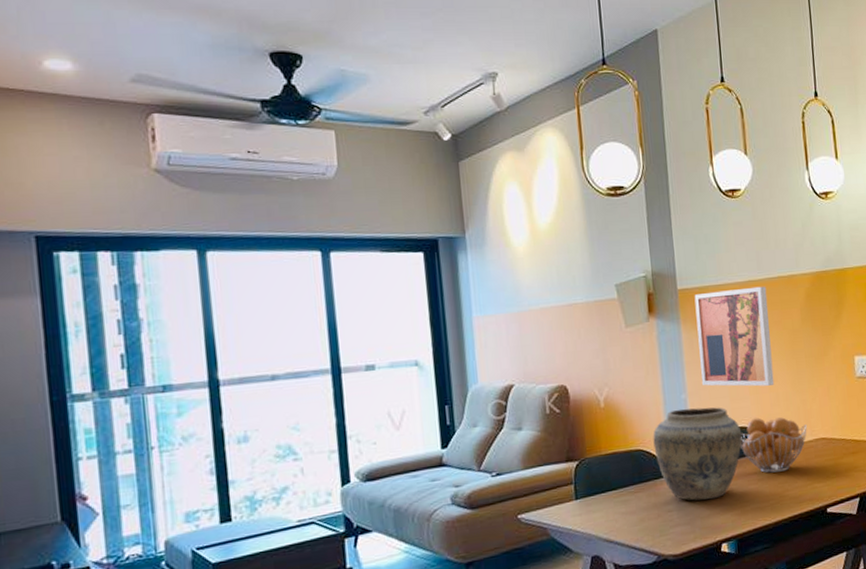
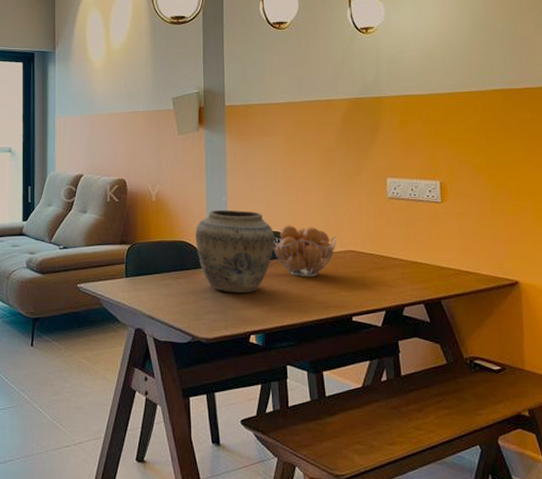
wall art: present [694,286,775,387] -> none [239,108,308,197]

